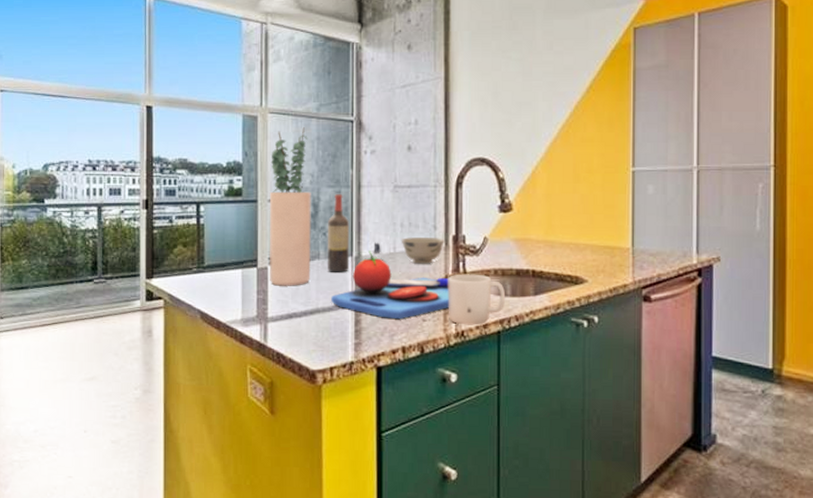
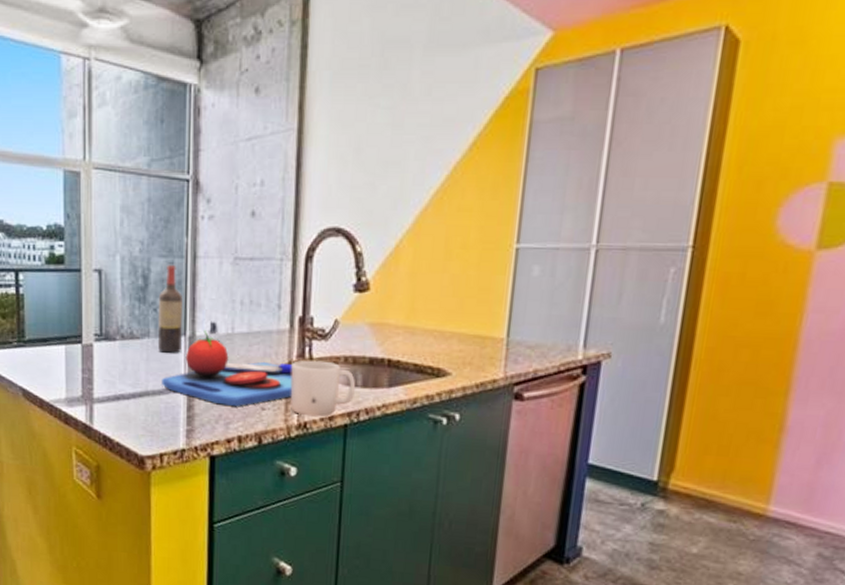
vase: present [269,127,311,286] -> none [94,186,141,366]
bowl: present [401,237,444,264] -> none [240,317,289,348]

